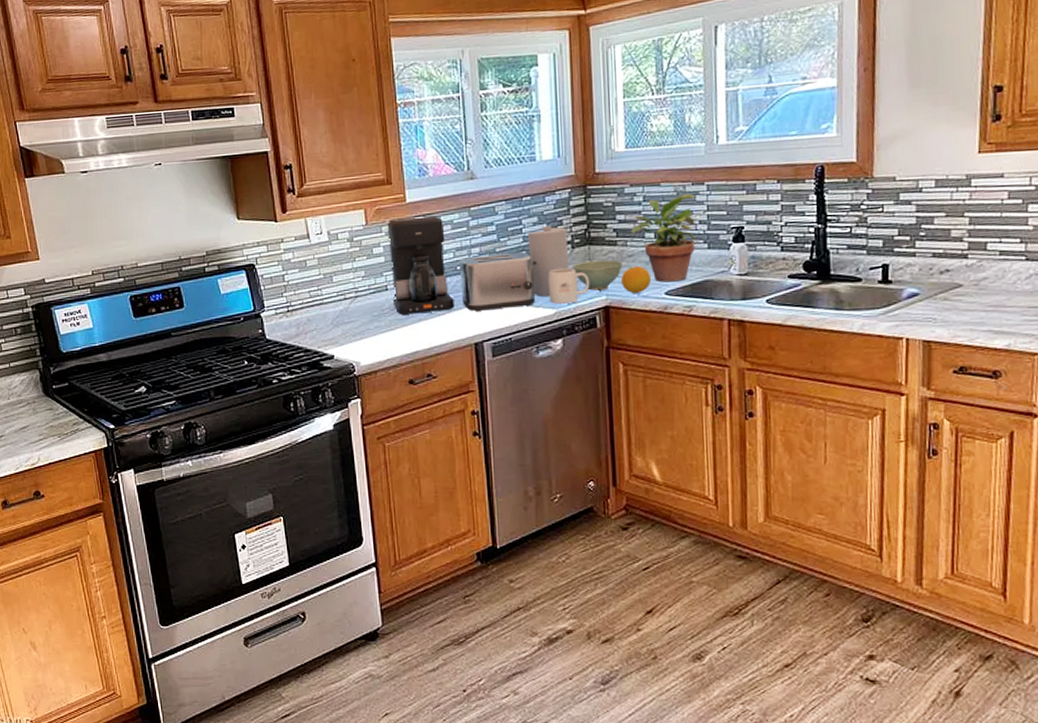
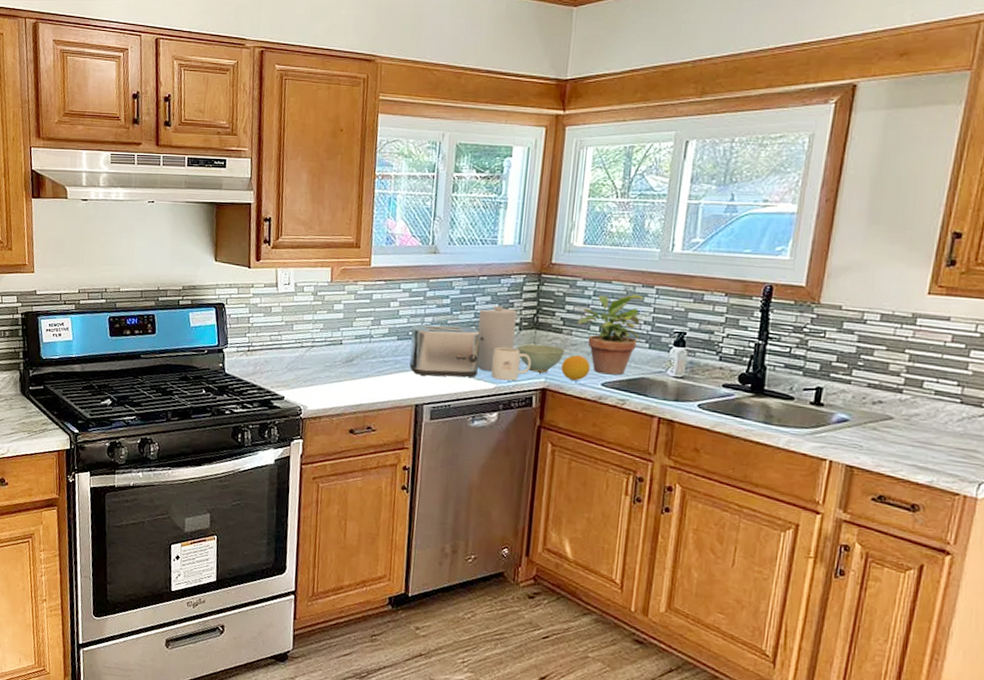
coffee maker: present [387,216,454,315] -> none [345,281,402,371]

